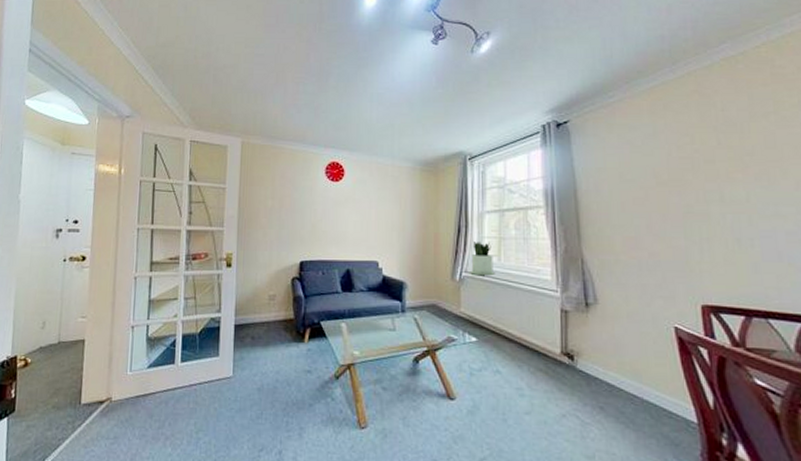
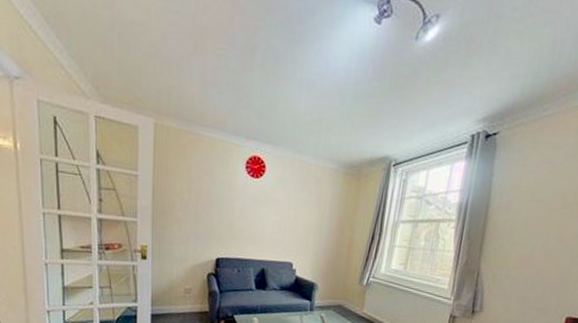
planter: present [470,242,495,276] -> none [377,250,401,283]

